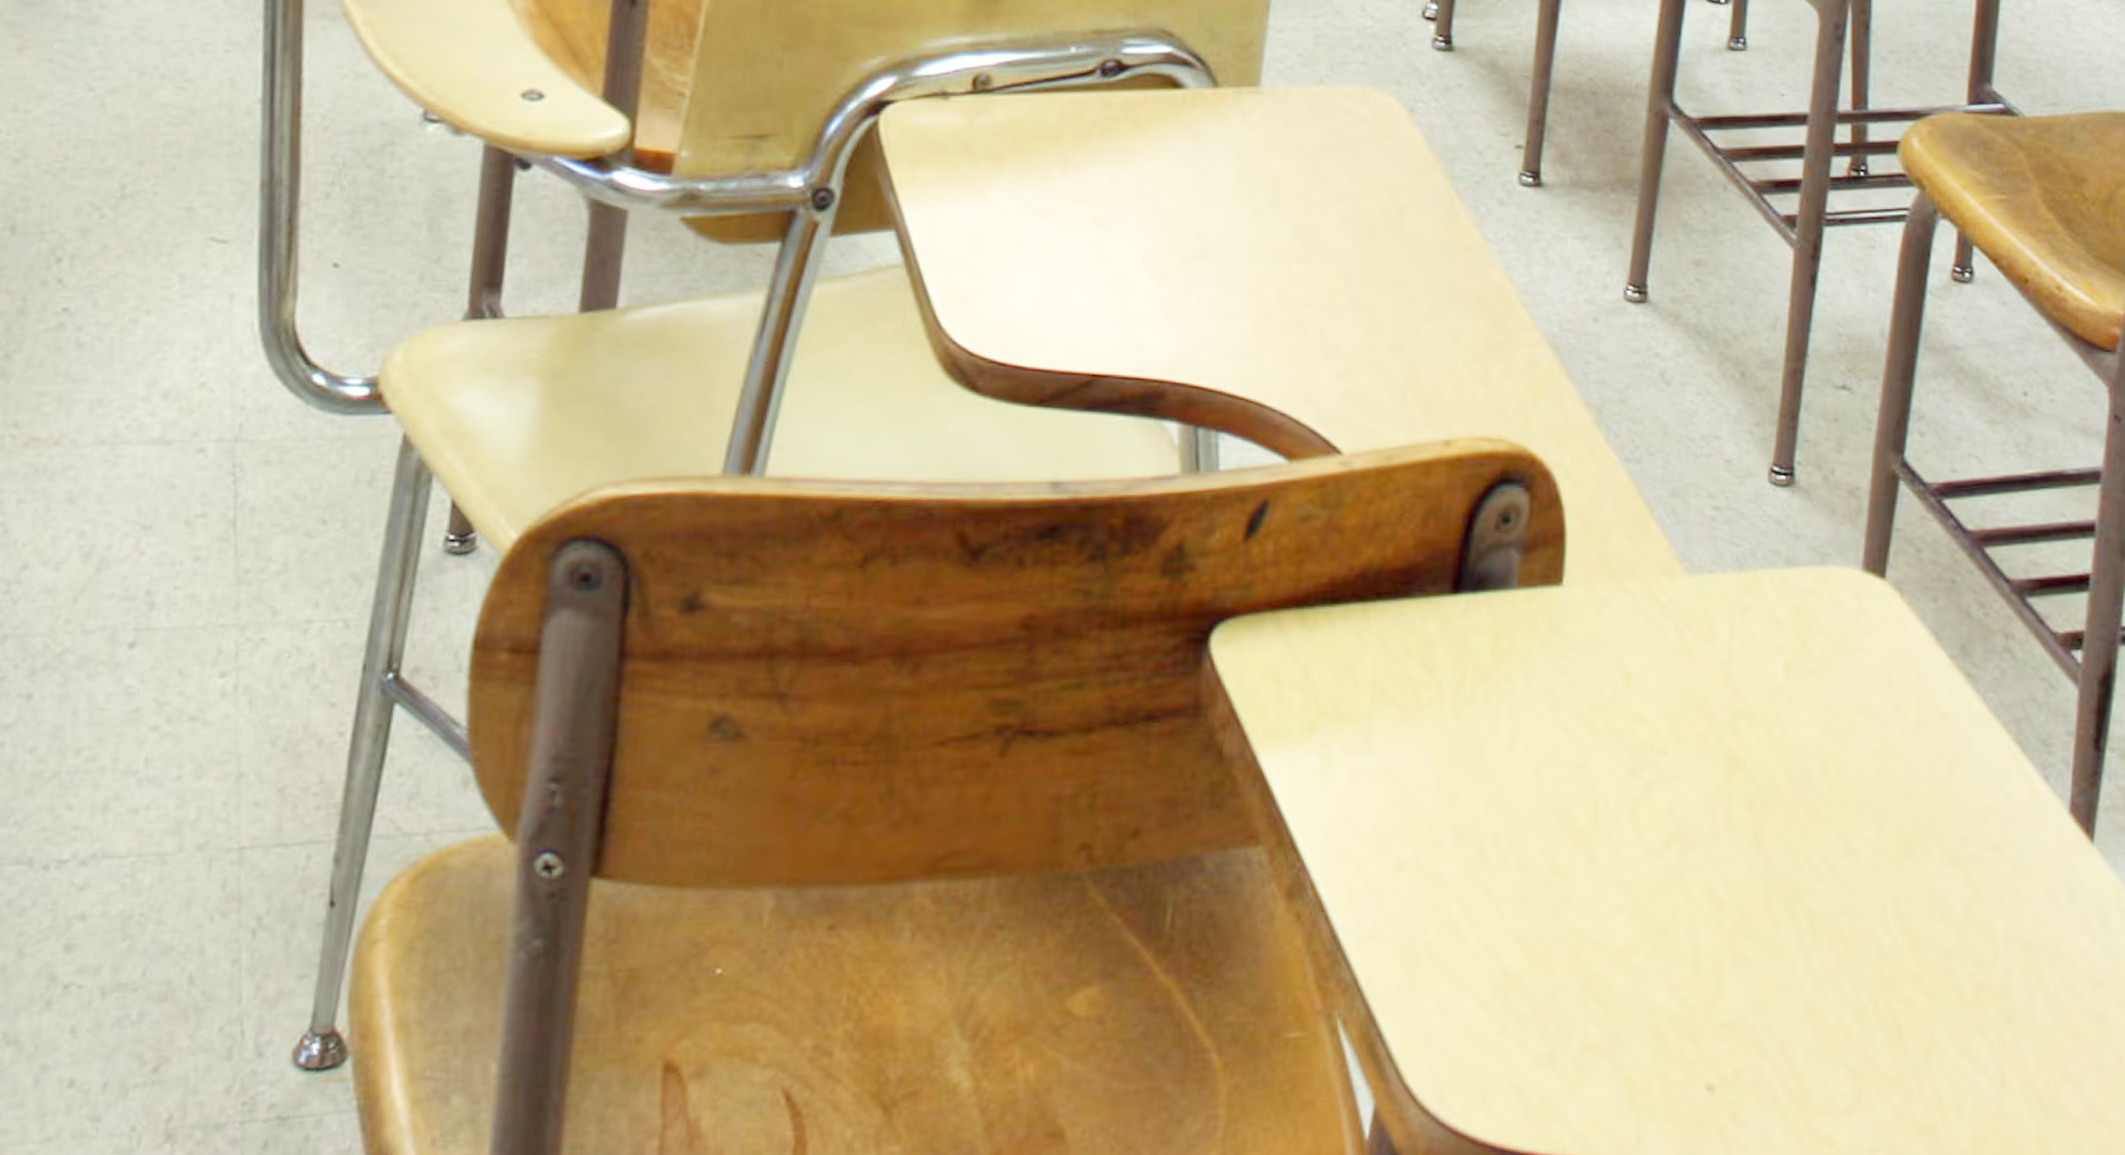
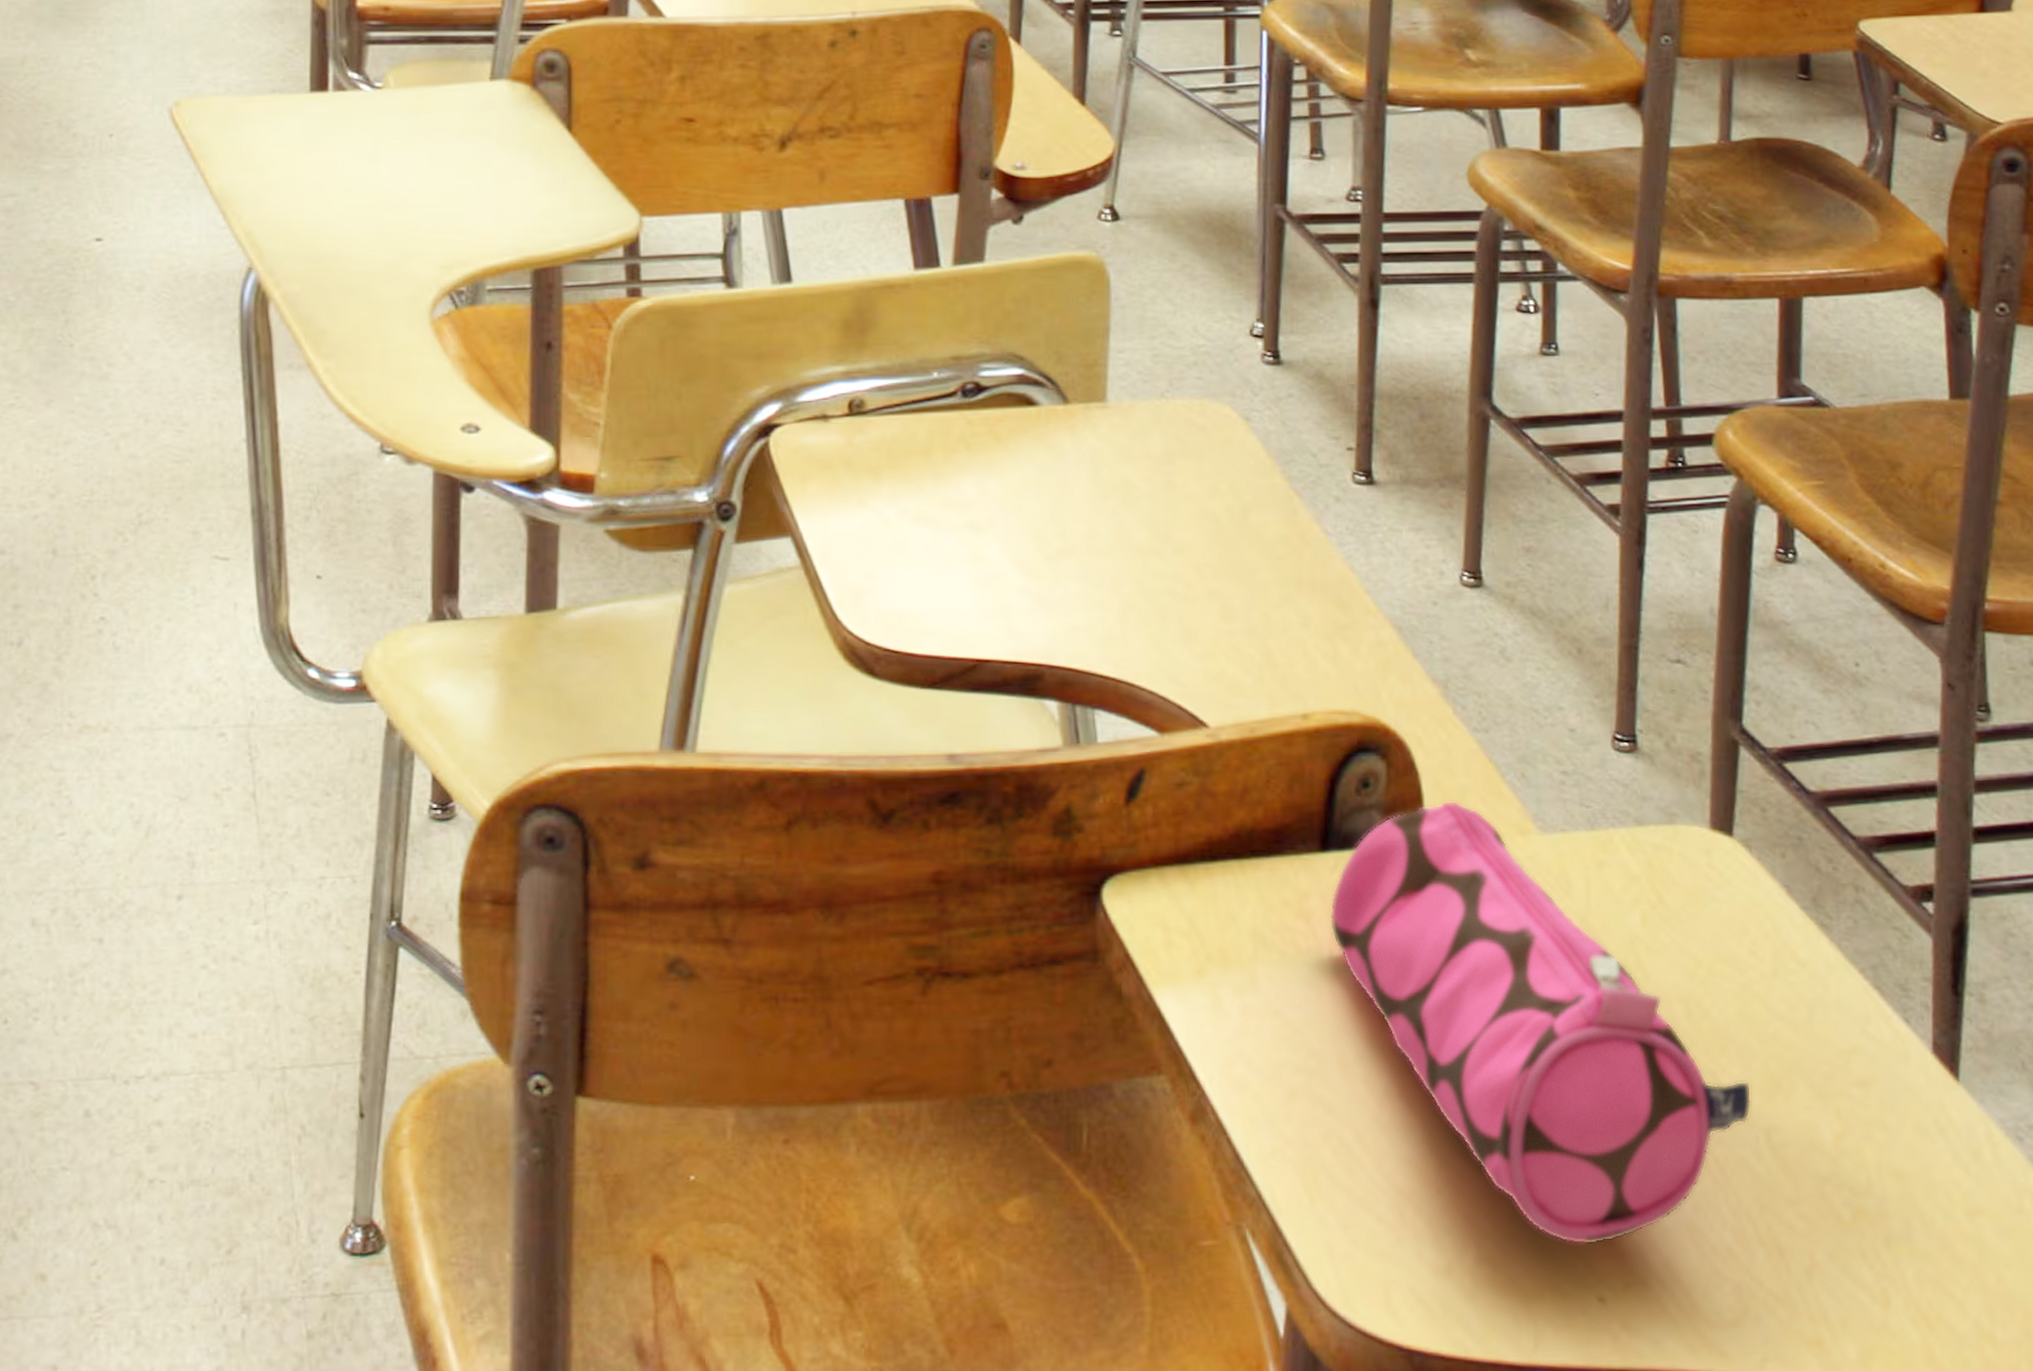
pencil case: none [1456,537,1883,1029] -> present [1330,800,1752,1246]

